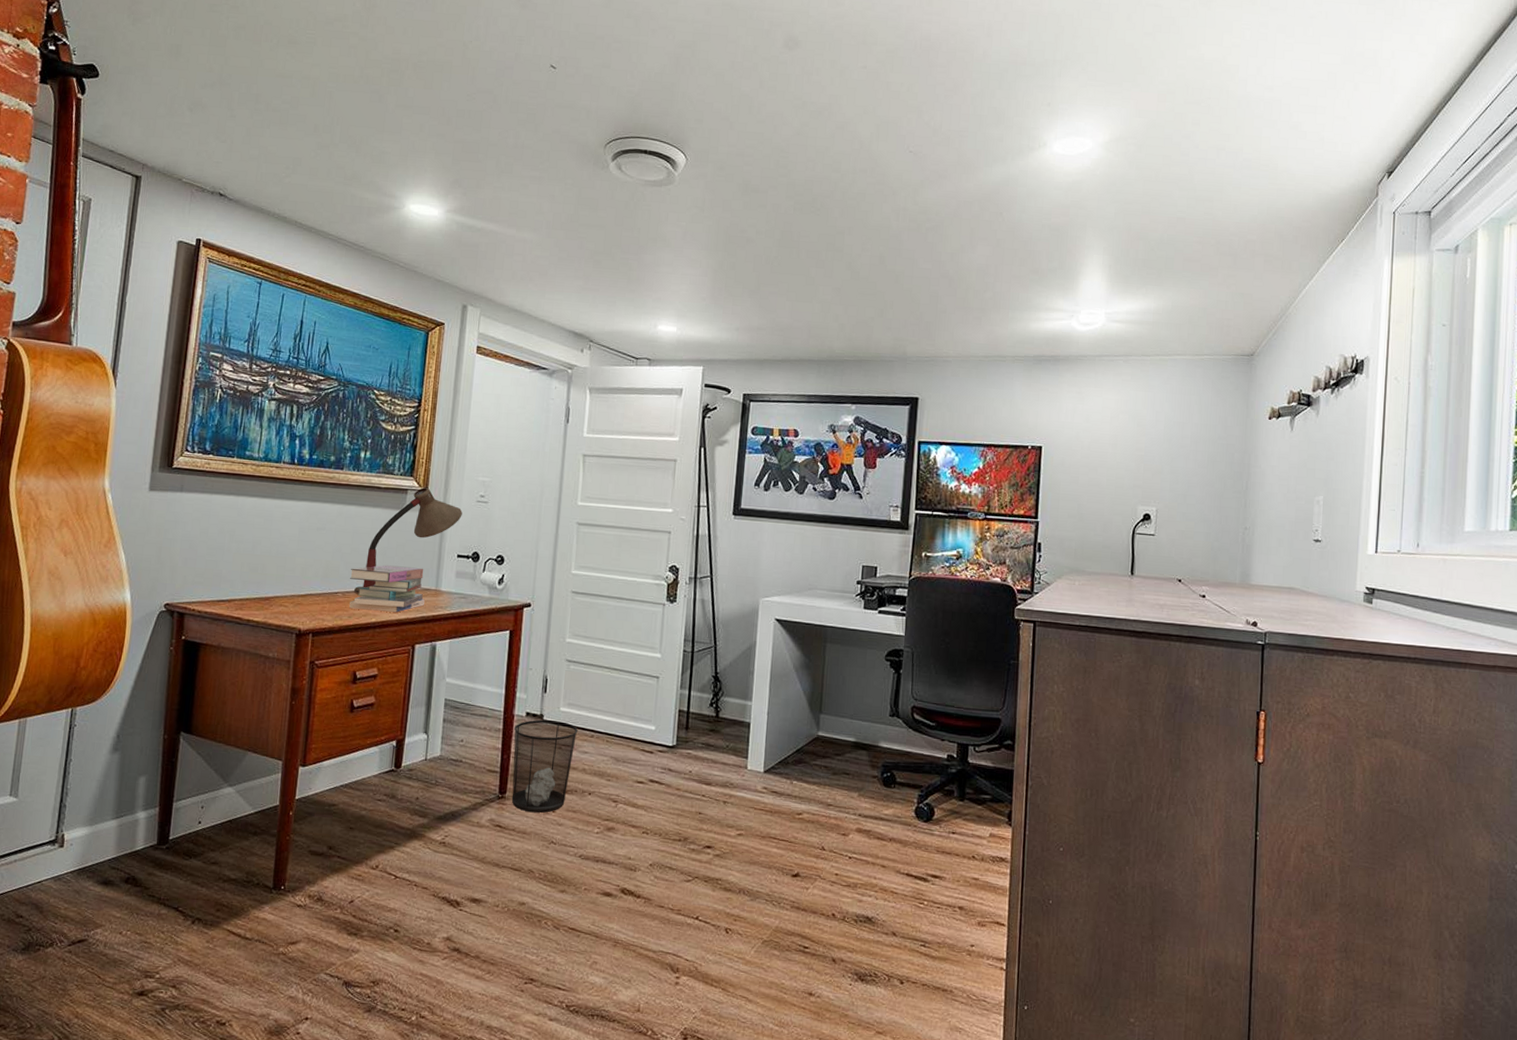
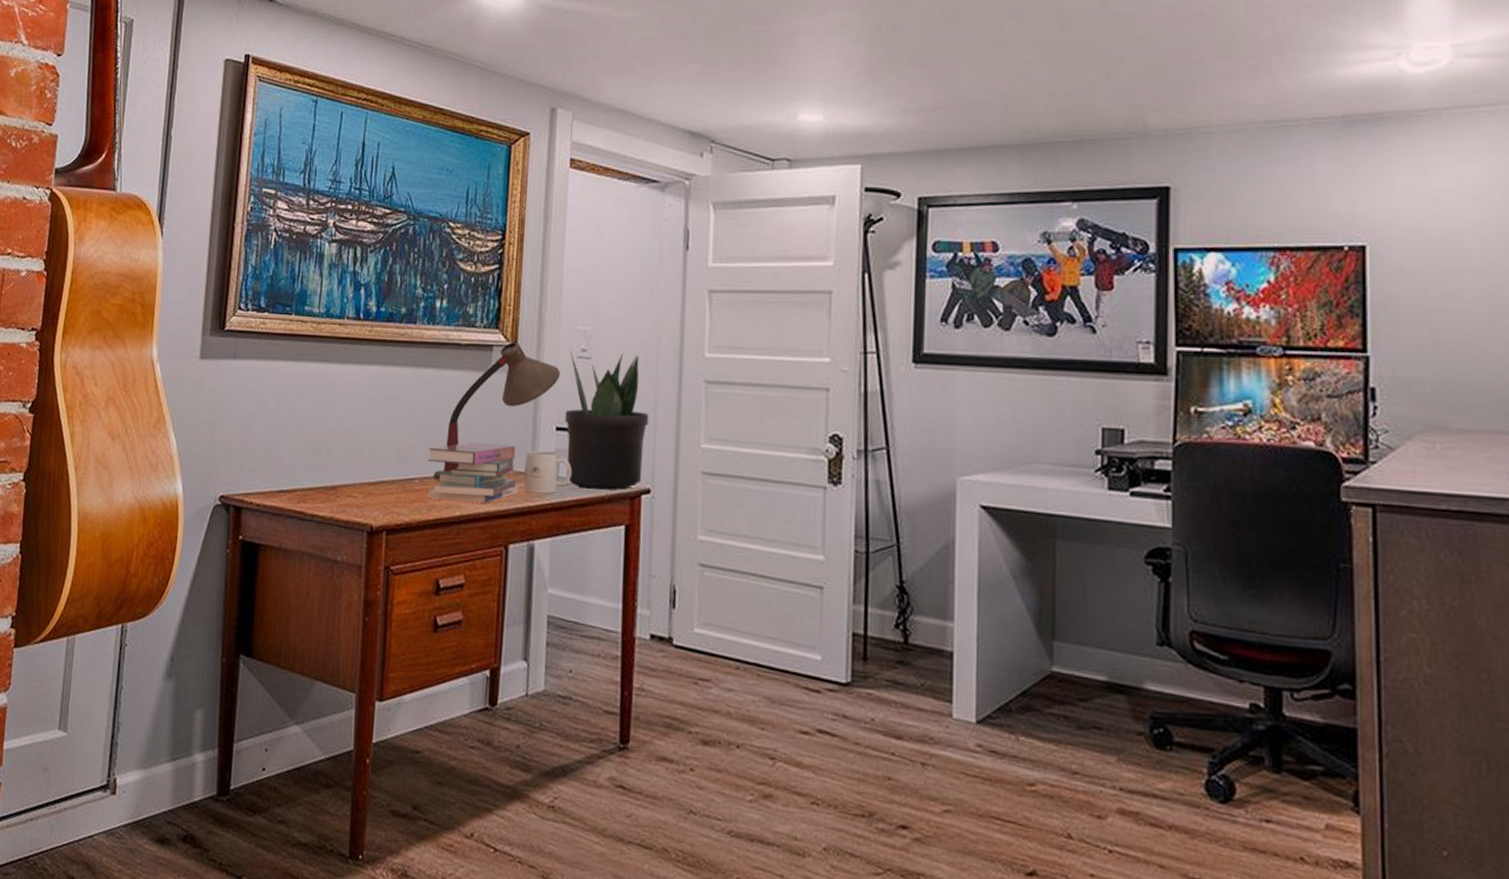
mug: none [429,572,469,607] -> present [523,451,572,495]
planter: none [464,496,532,604] -> present [564,351,649,490]
waste bin: present [511,719,578,813] -> none [636,644,719,771]

